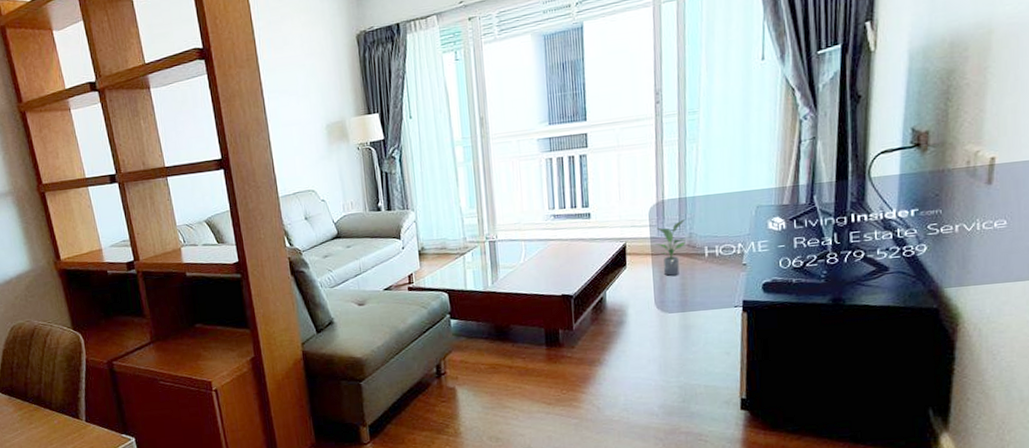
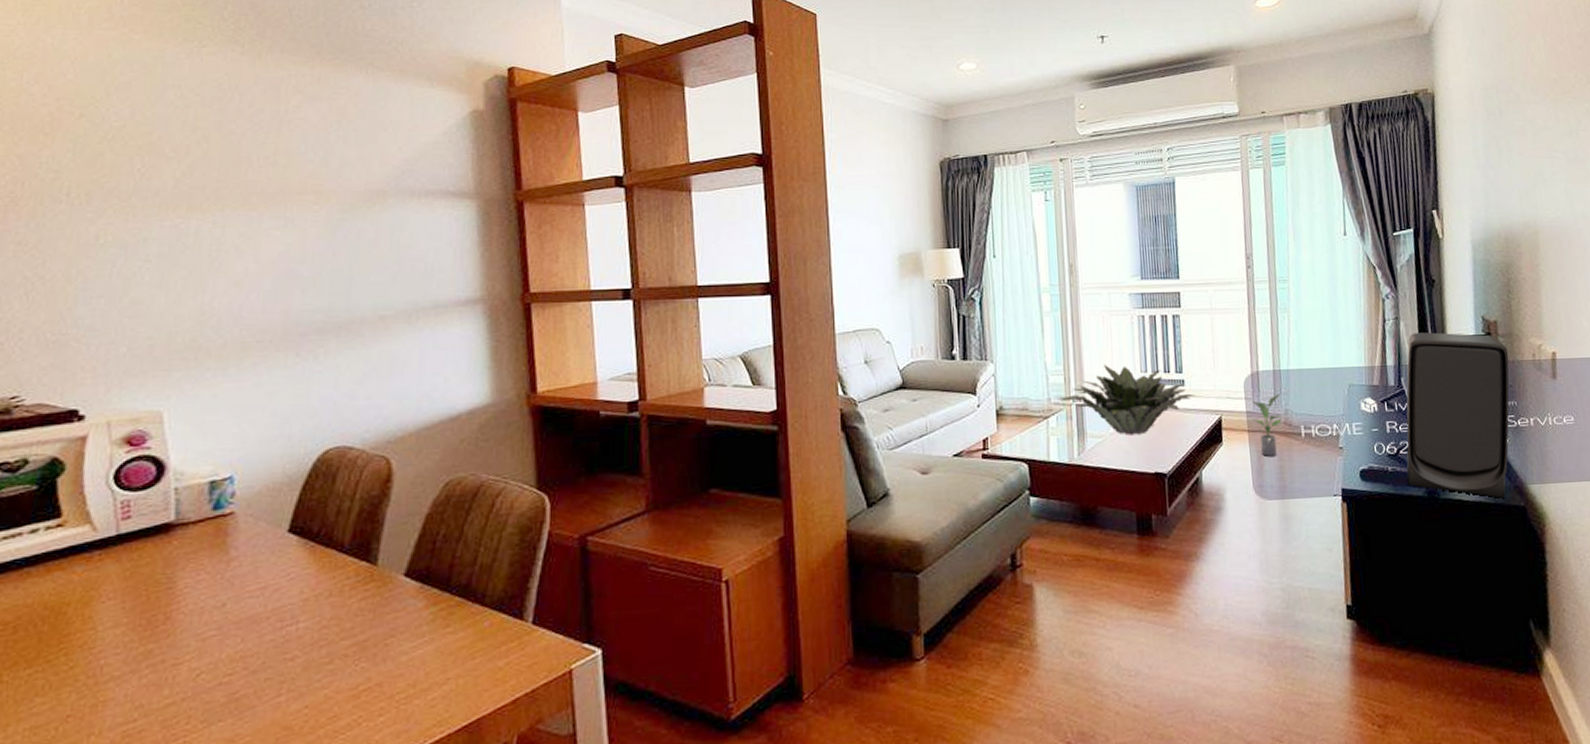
plant: none [473,205,601,265] -> present [1058,365,1196,436]
speaker: none [811,146,939,303] -> present [1406,332,1510,499]

